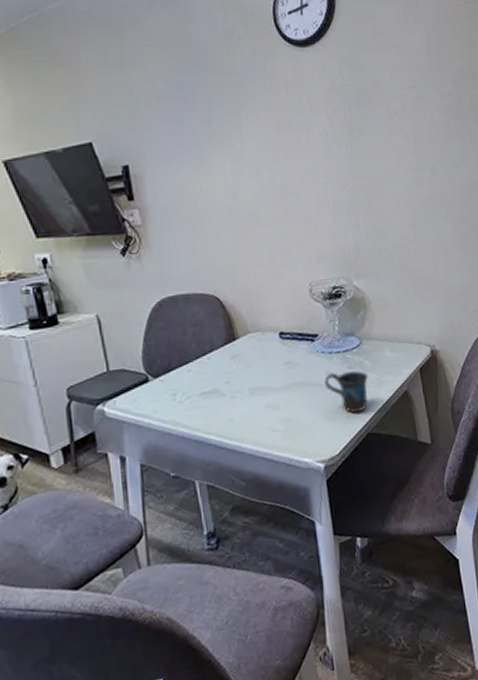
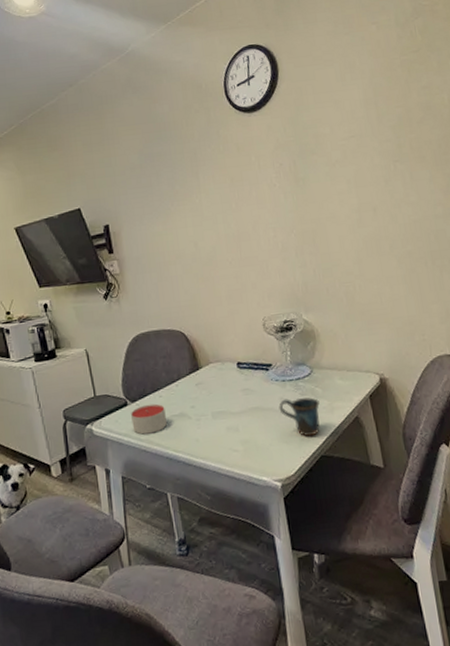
candle: none [153,379,197,415] -> present [131,403,168,435]

